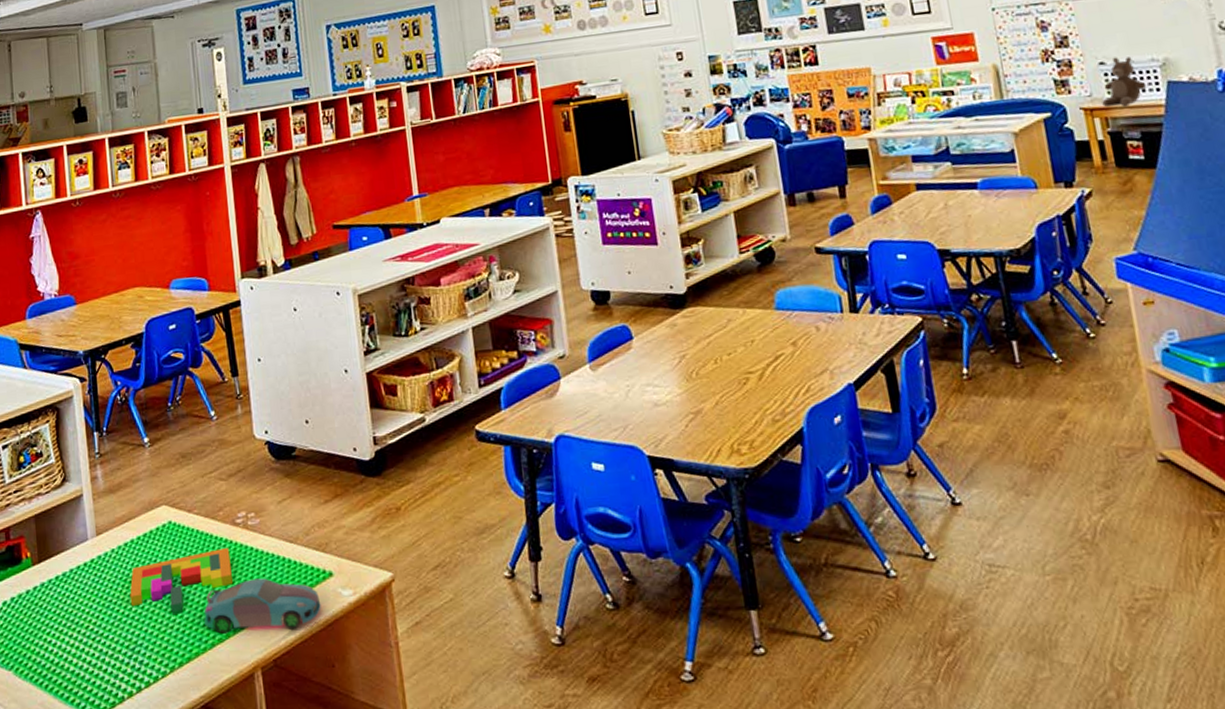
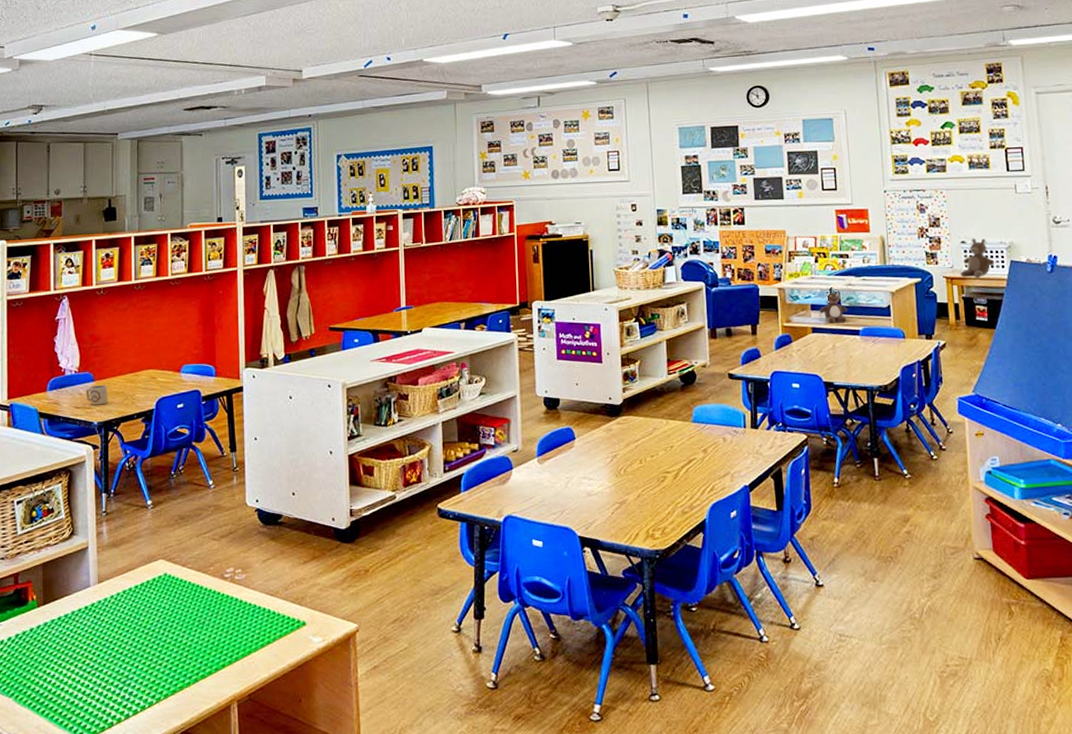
cup: none [67,308,93,332] -> present [85,385,108,405]
toy building blocks: present [130,547,233,616] -> none [125,597,217,654]
toy car: present [203,578,321,635] -> none [190,625,294,672]
stuffed animal: none [923,134,960,177] -> present [819,289,847,323]

